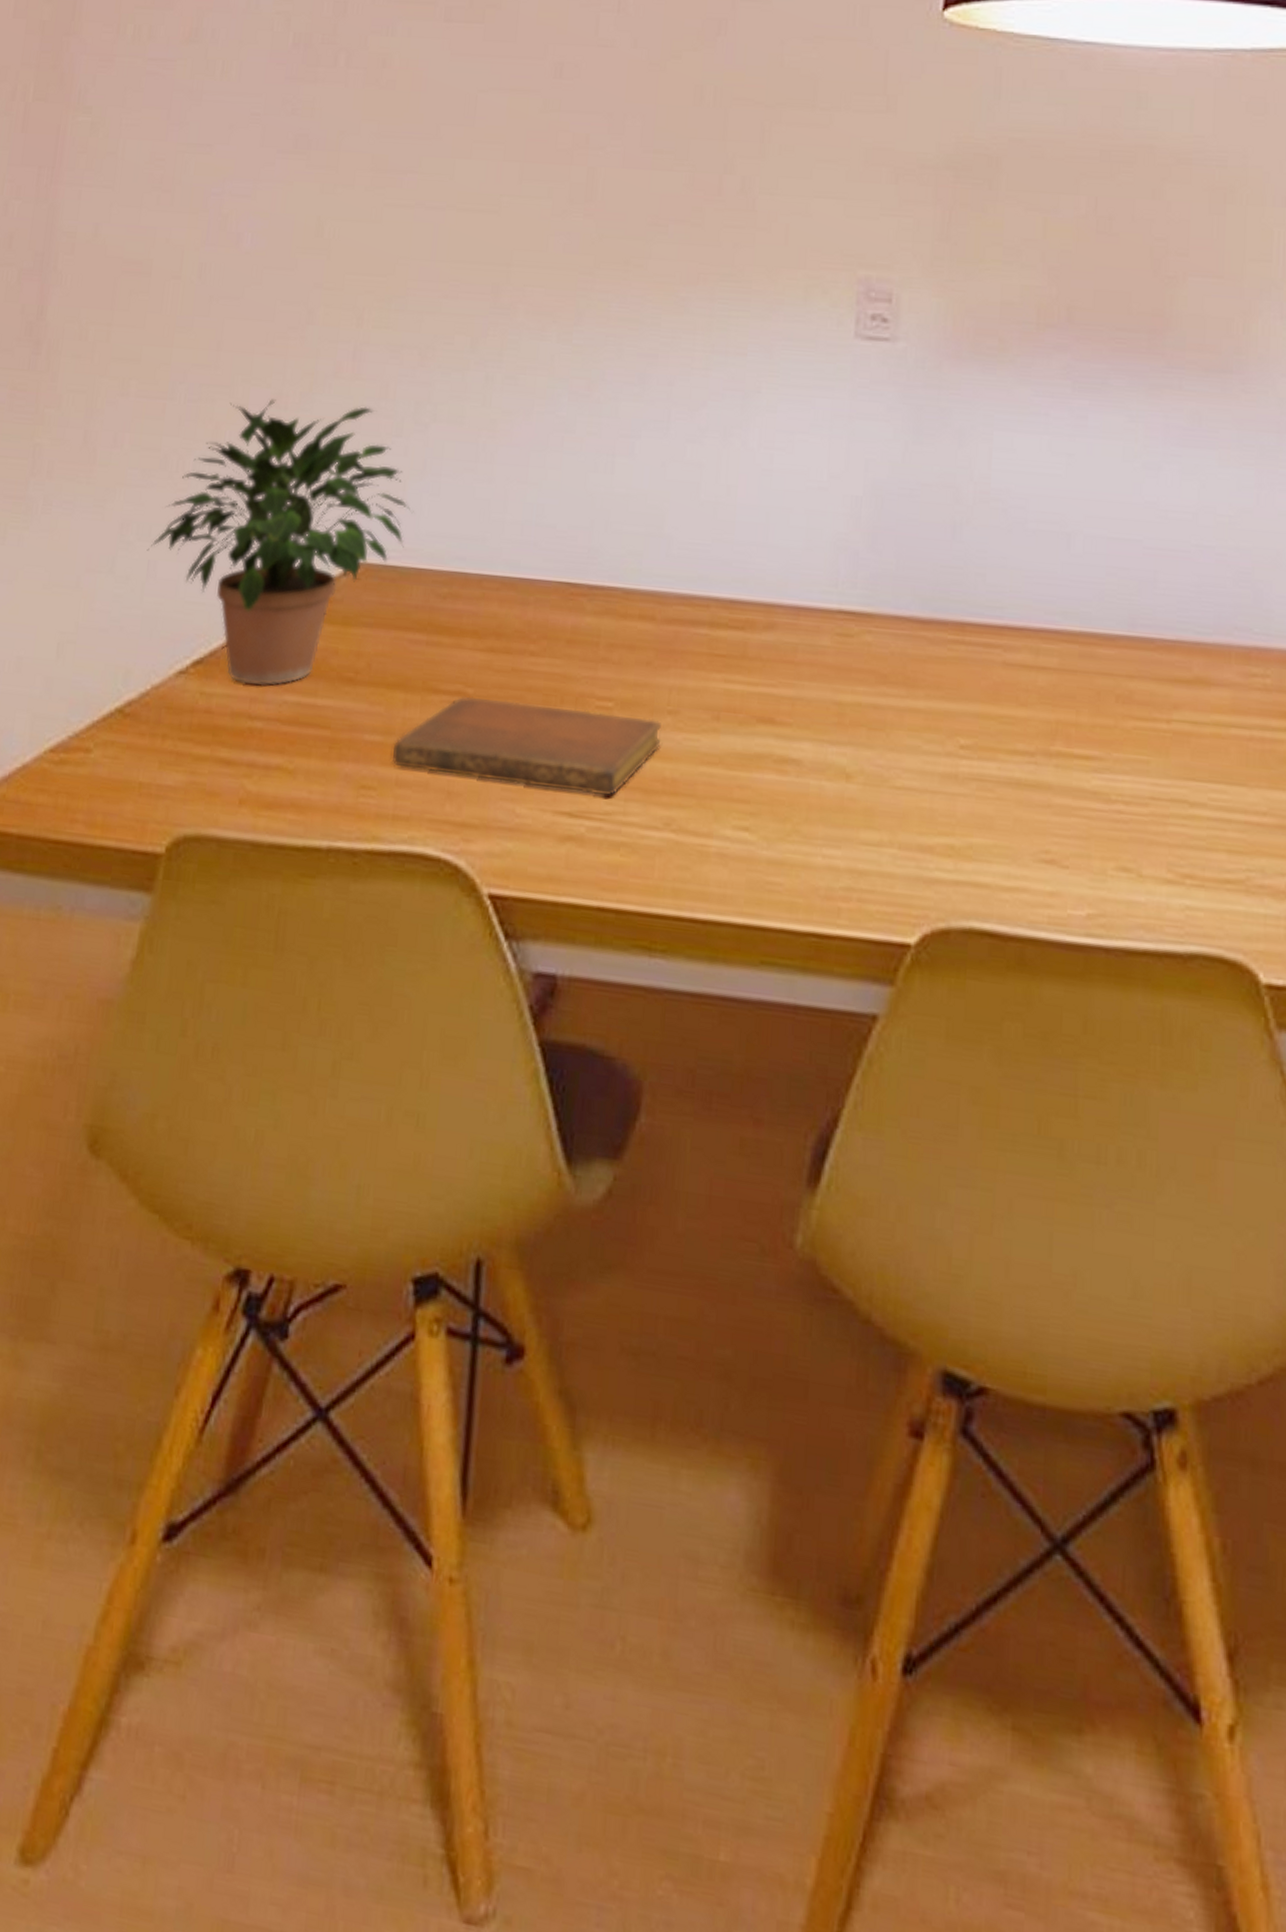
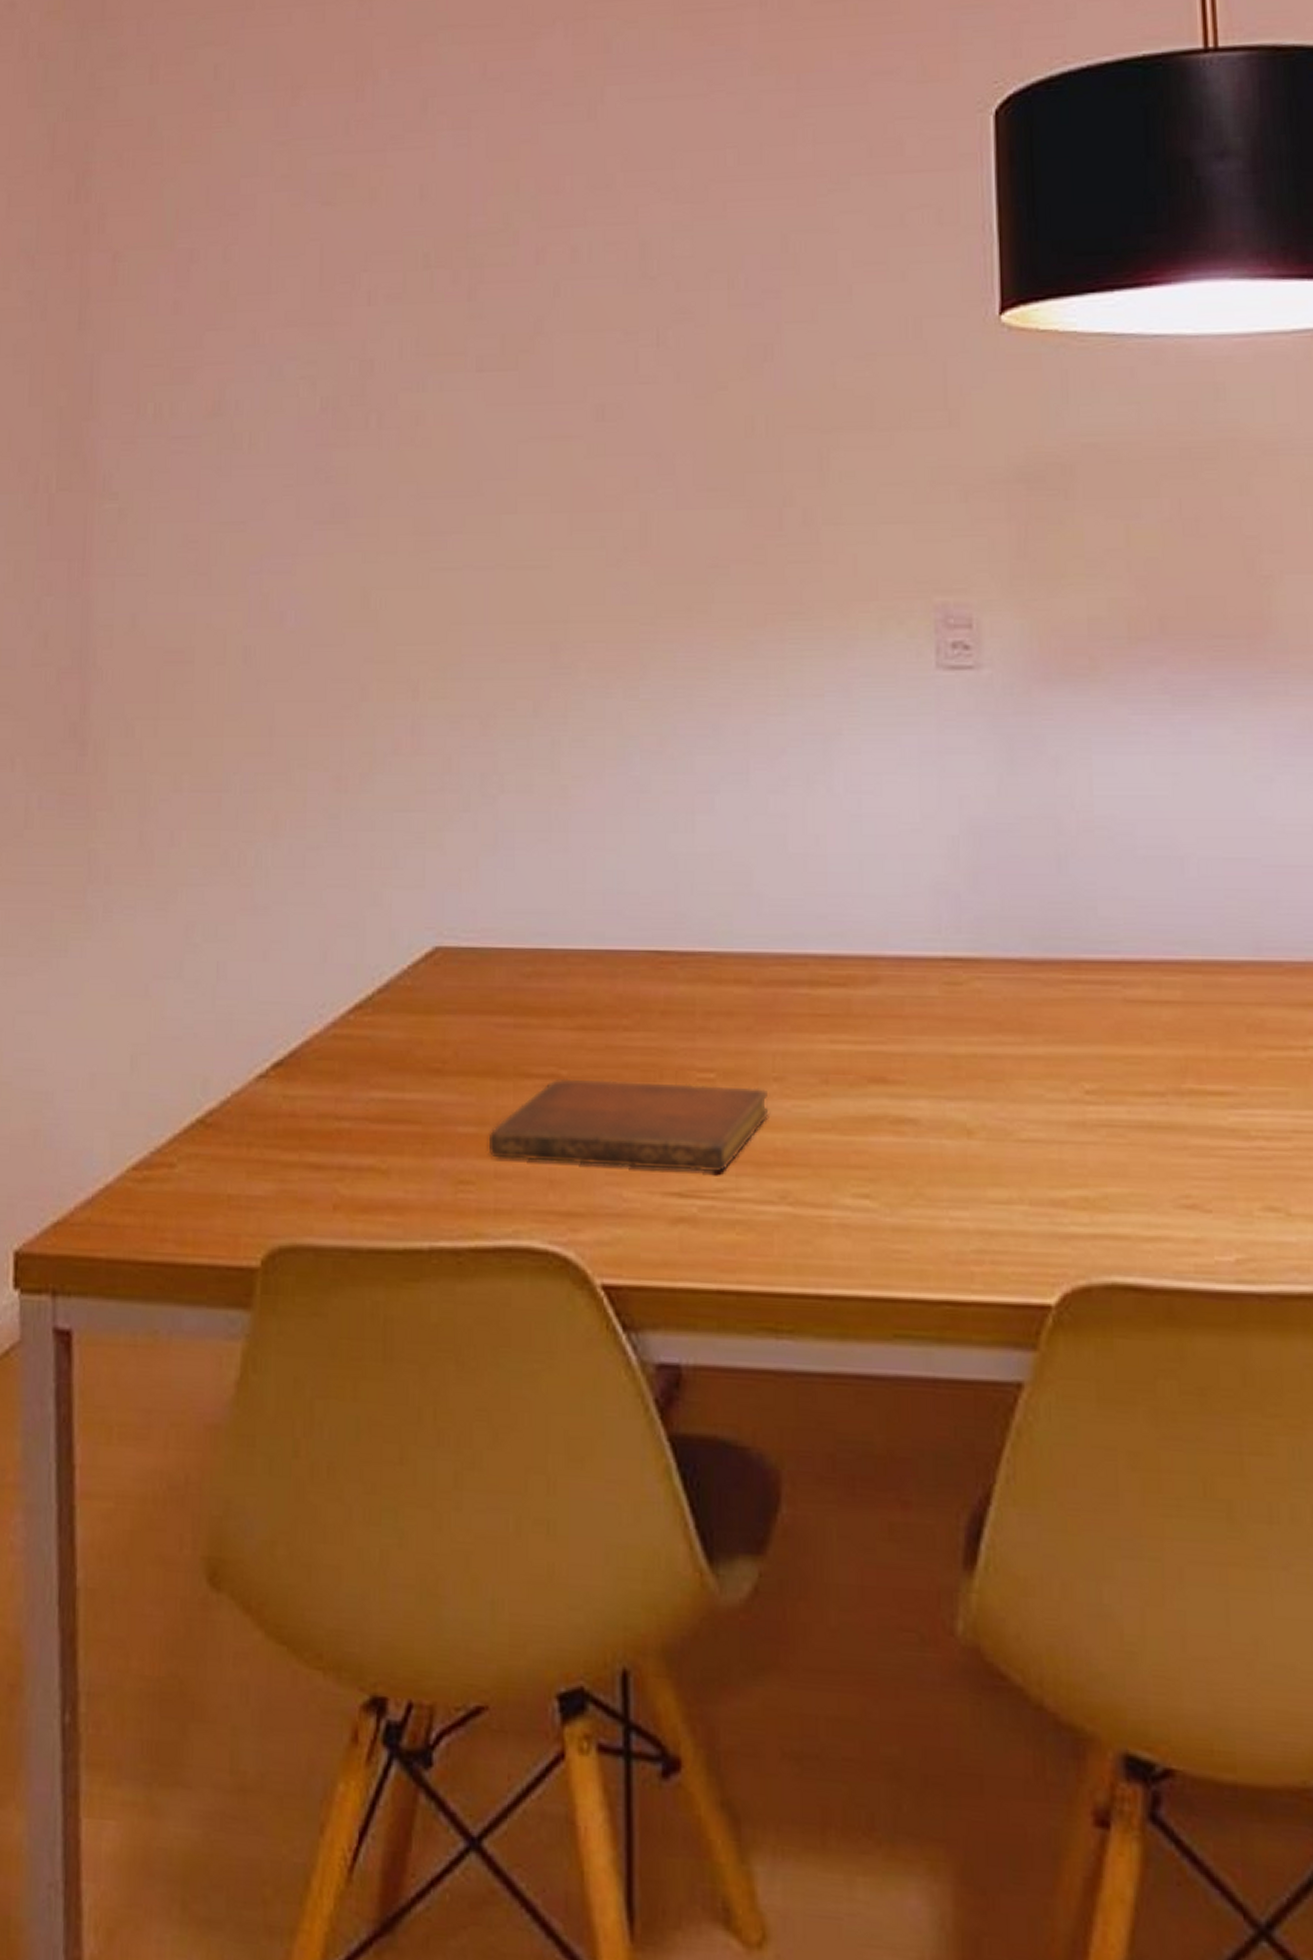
potted plant: present [147,399,414,686] -> none [215,783,489,1084]

